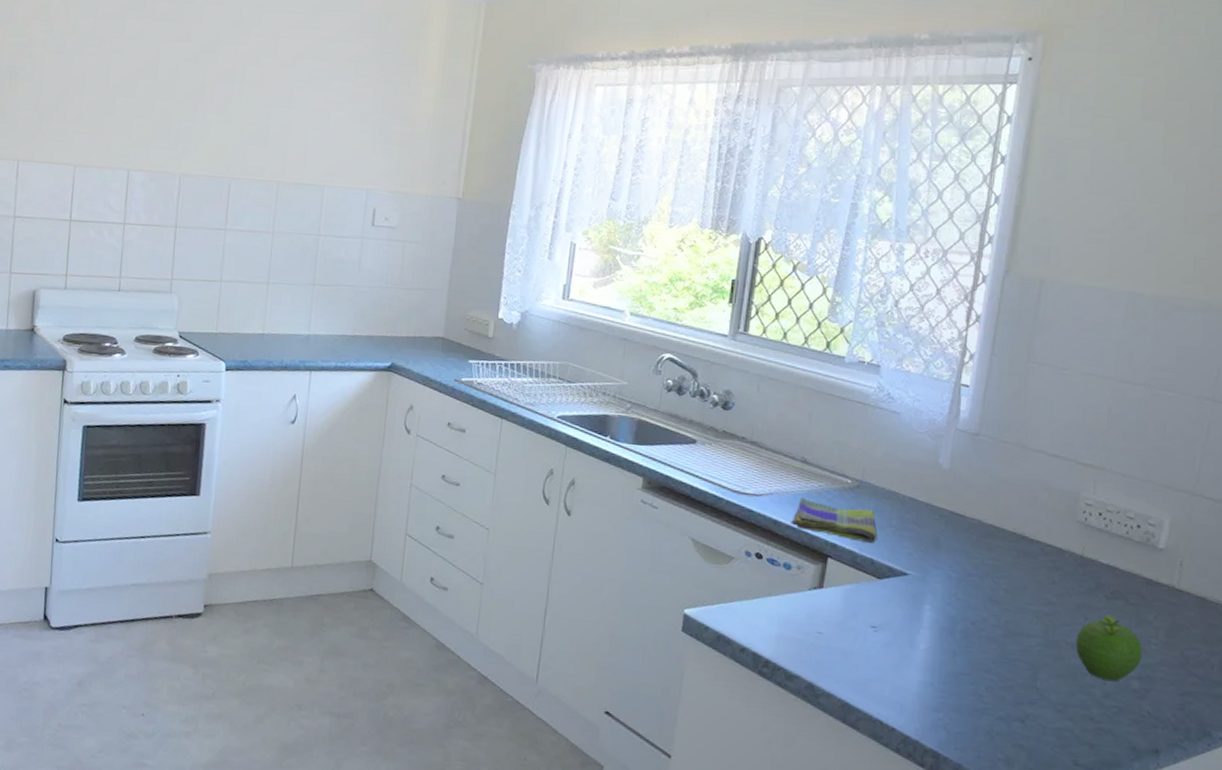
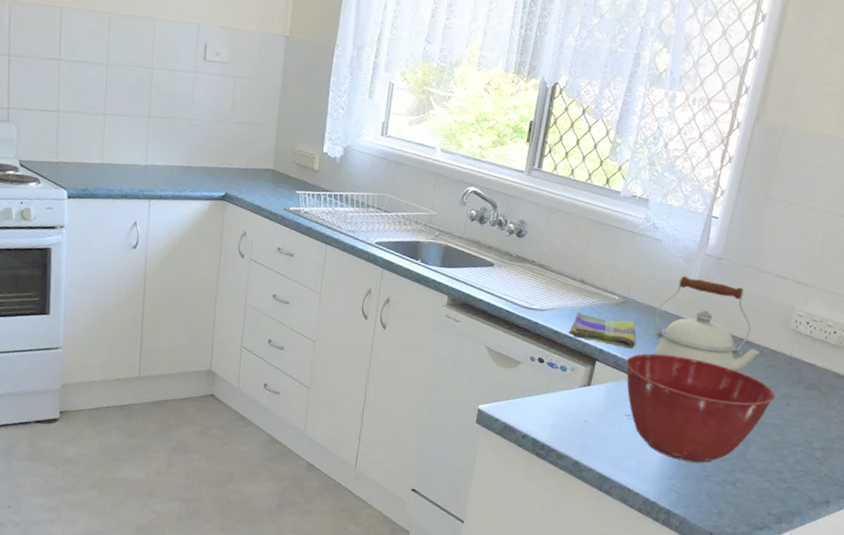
mixing bowl: none [866,549,1067,692] -> present [625,353,775,463]
kettle: none [899,455,1040,575] -> present [654,275,760,372]
fruit: present [1075,614,1142,681] -> none [778,401,827,452]

